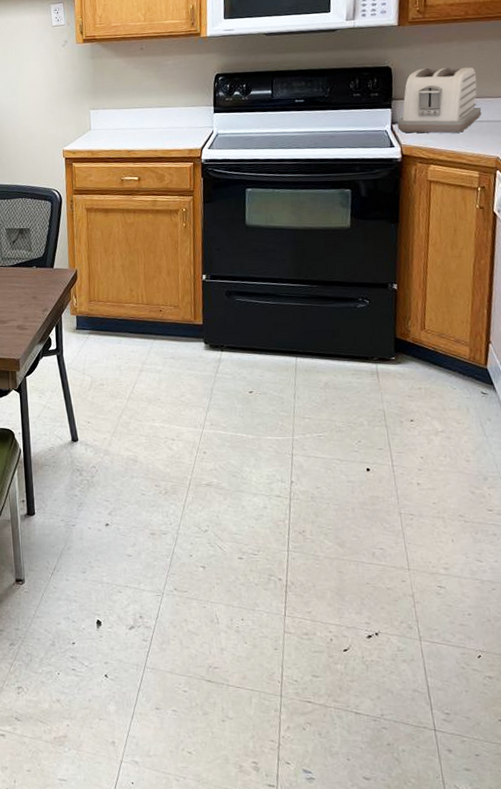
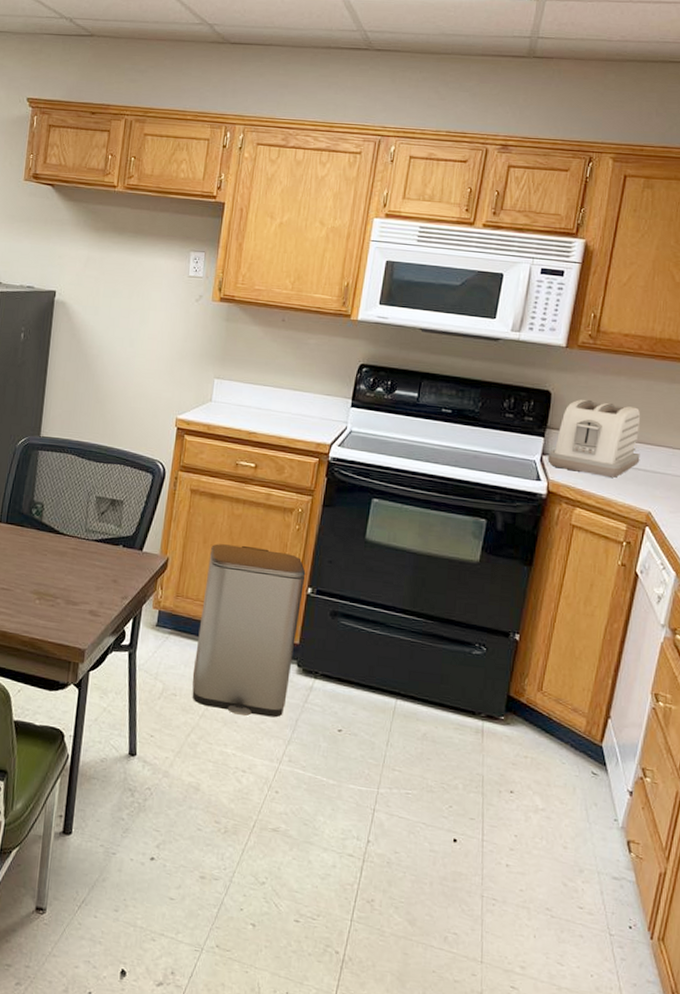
pedal bin: none [112,248,200,393] -> present [192,544,306,717]

